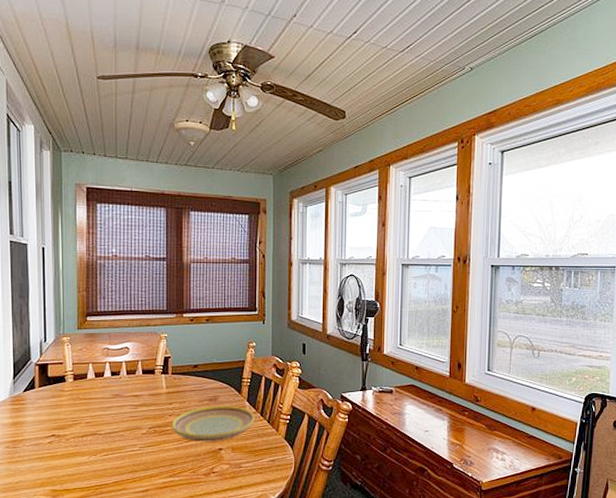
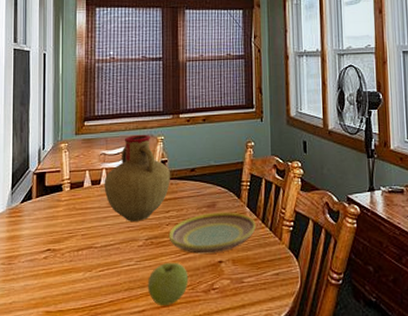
vase: none [107,331,173,411] -> present [104,134,170,221]
apple: none [150,448,190,487] -> present [147,262,189,306]

